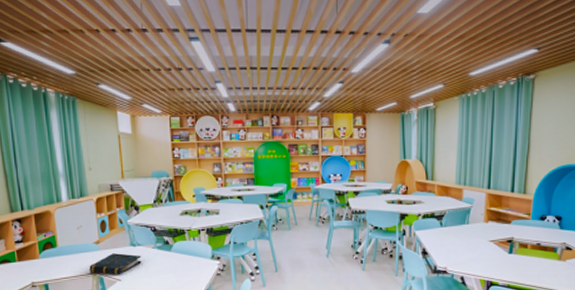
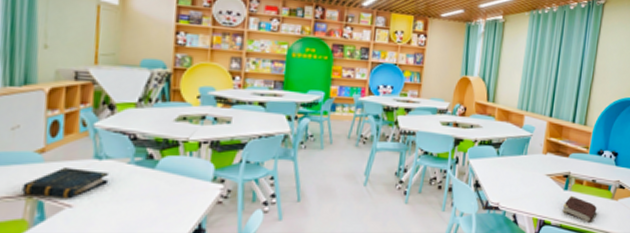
book: none [508,258,544,282] -> present [562,195,597,223]

